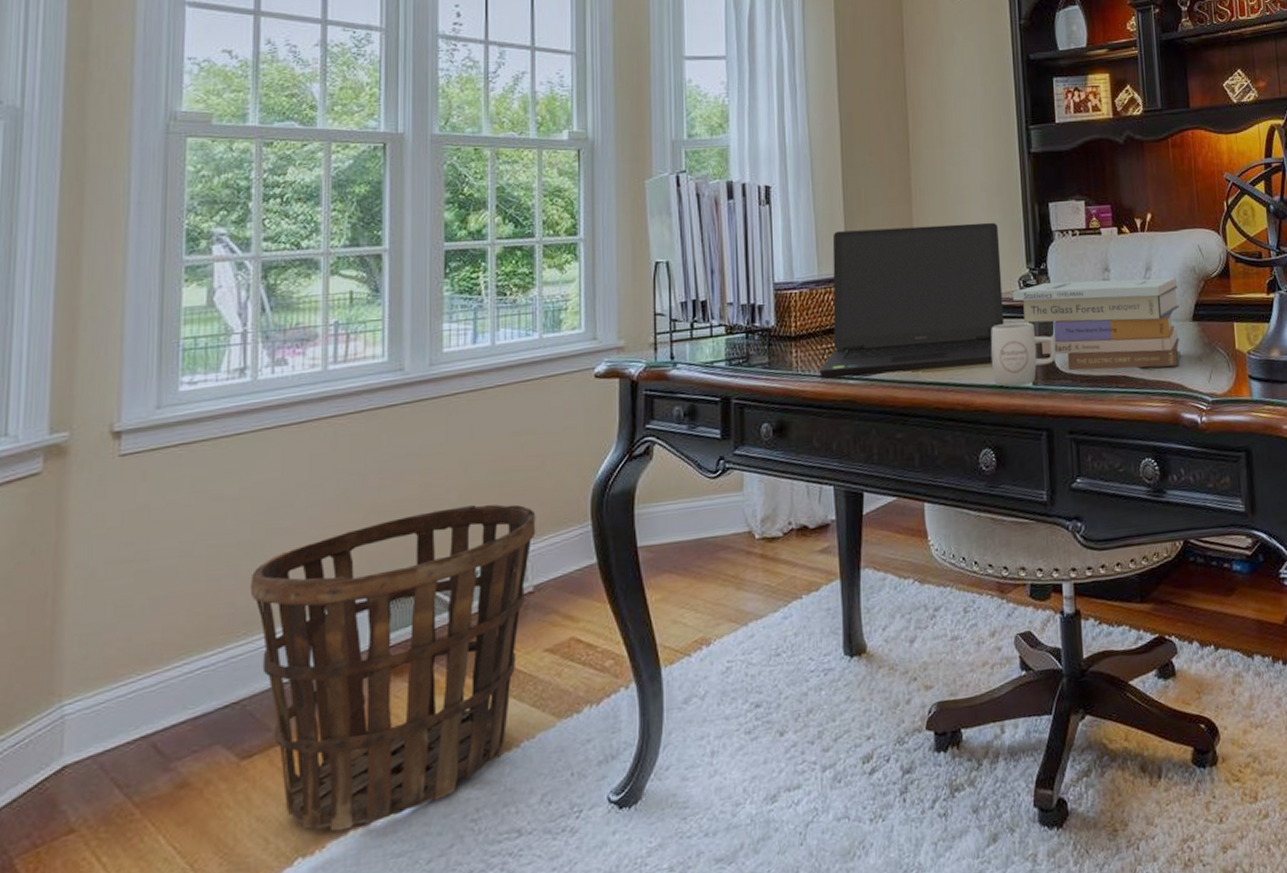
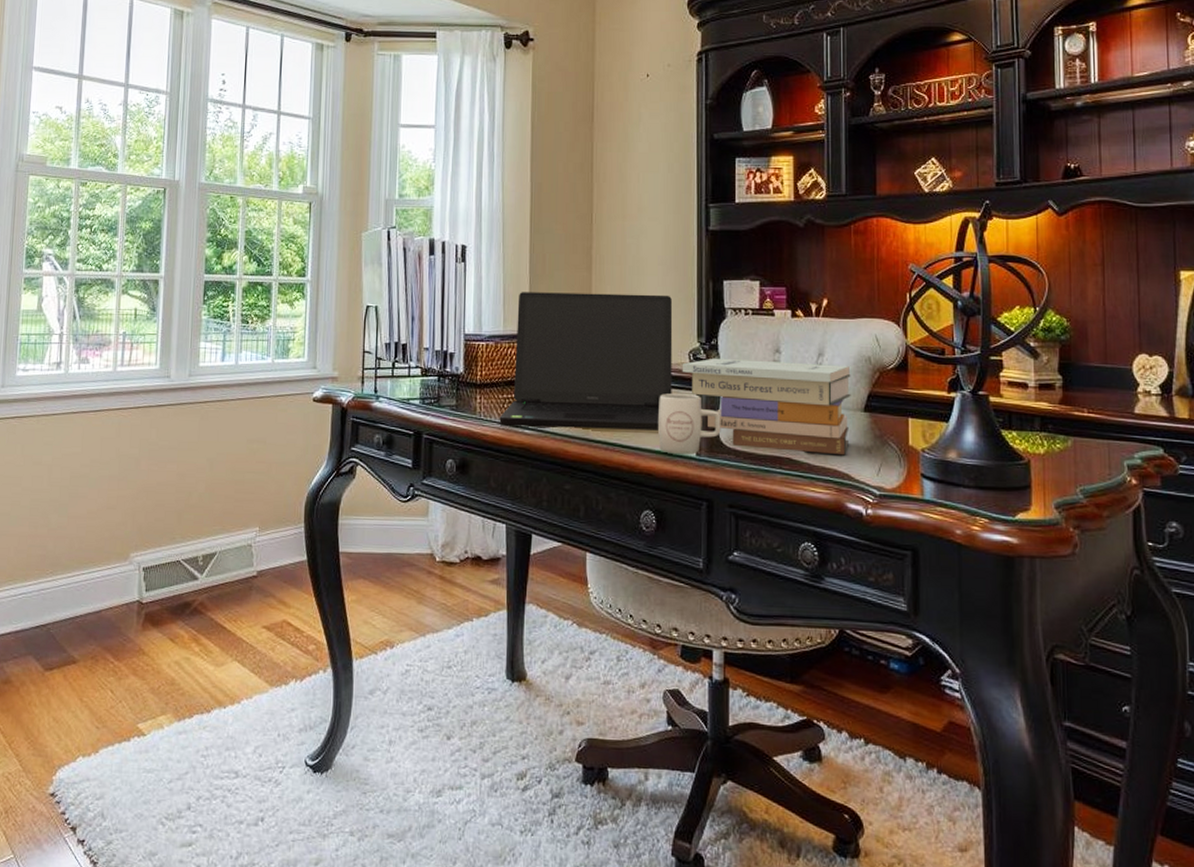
basket: present [250,504,536,832] -> none [56,496,262,742]

